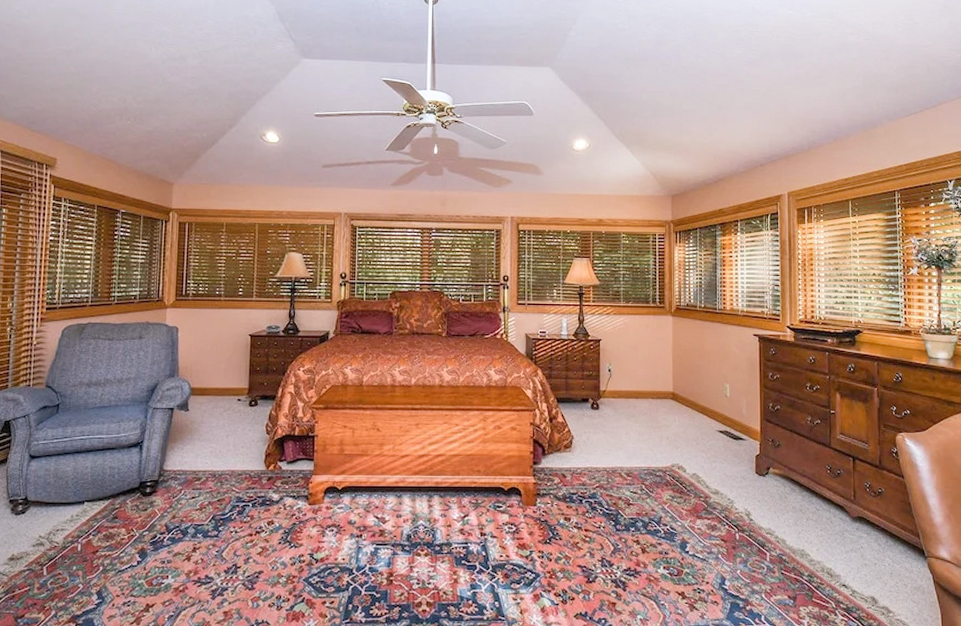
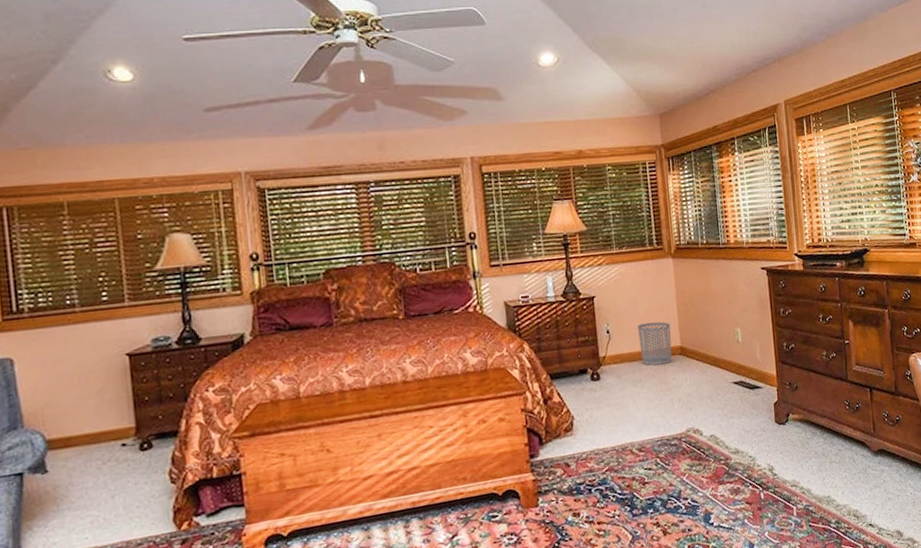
waste bin: none [636,368,665,405] -> present [638,321,672,366]

